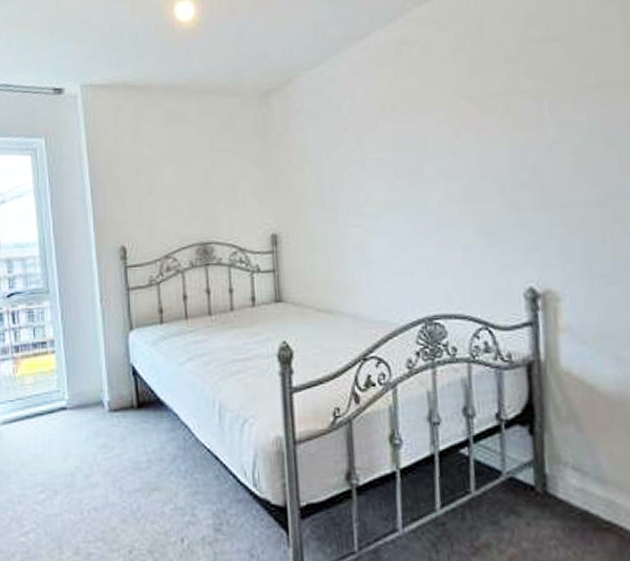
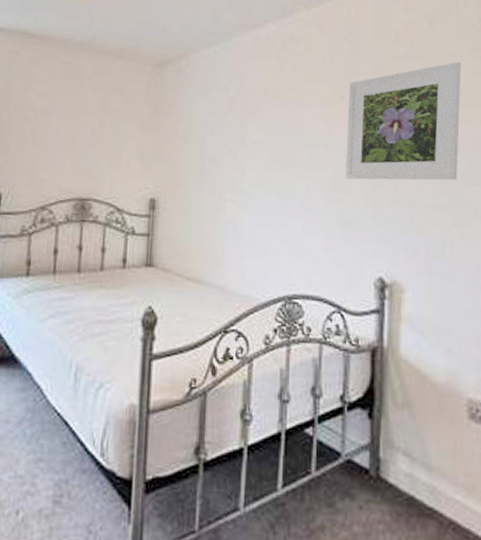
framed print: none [476,34,616,186] -> present [345,61,462,181]

